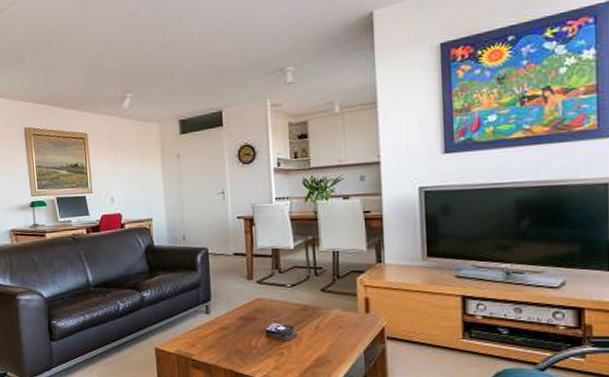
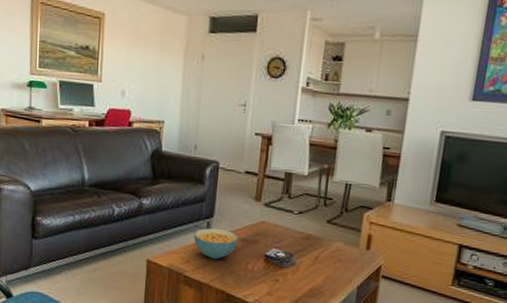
cereal bowl: none [195,310,238,341] -> present [193,228,239,260]

